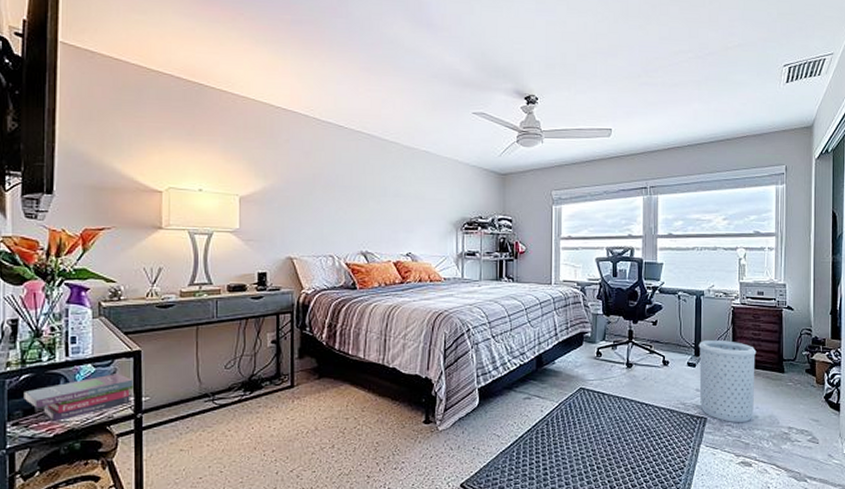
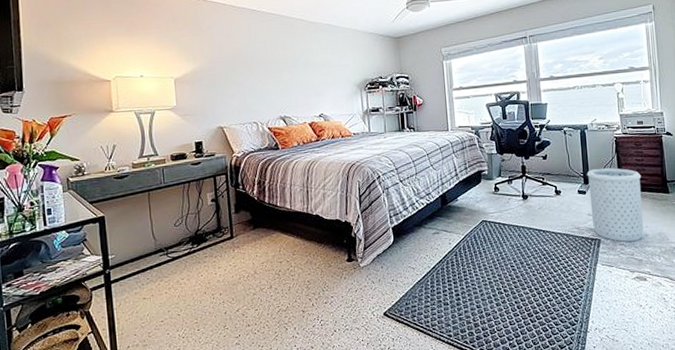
books: present [24,374,134,423] -> none [13,237,101,282]

